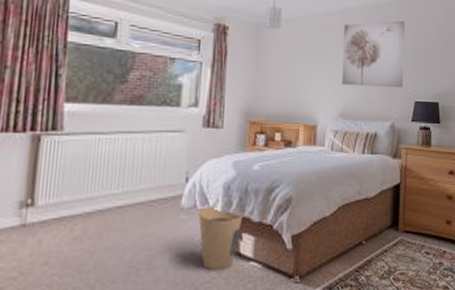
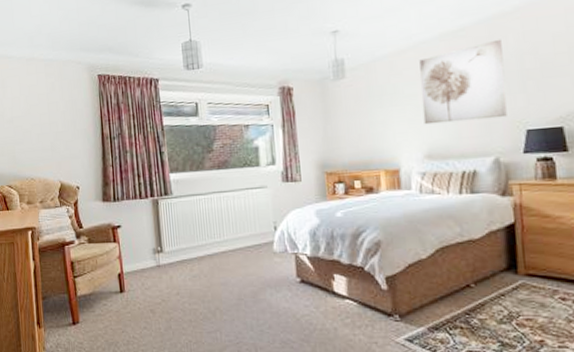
trash can: present [198,205,244,271] -> none [289,250,333,306]

